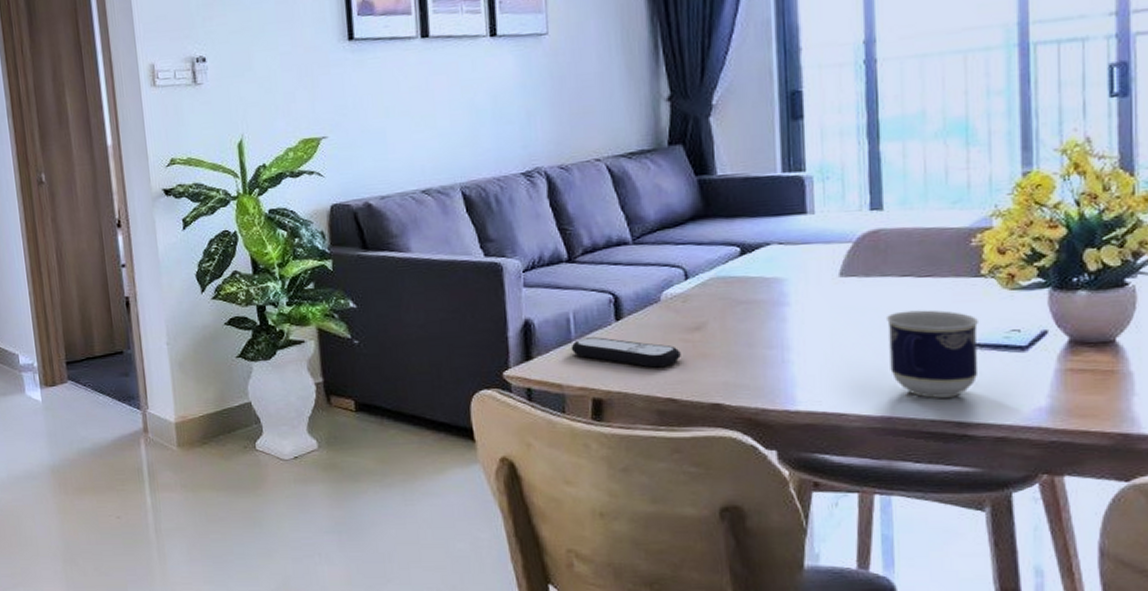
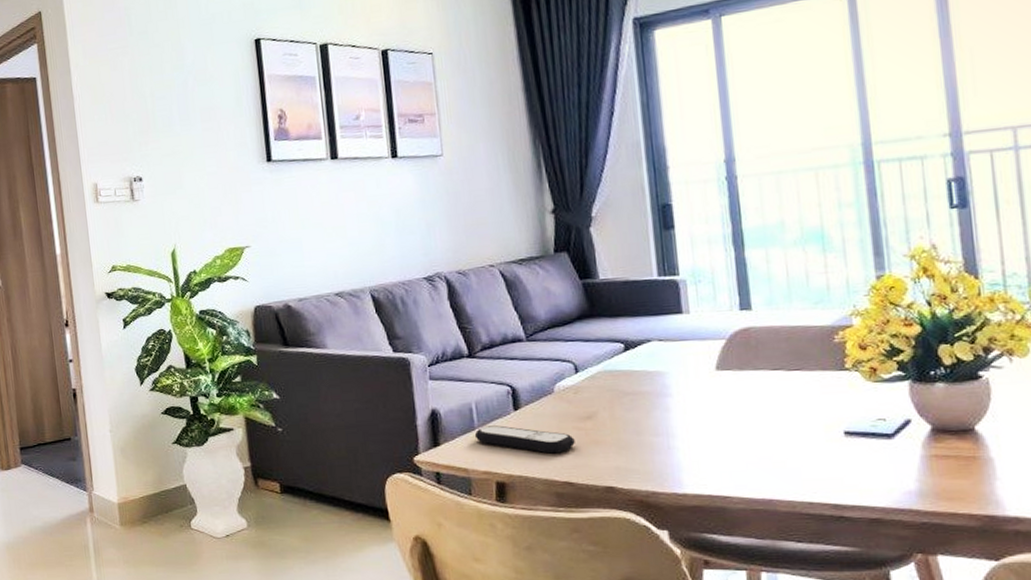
cup: present [887,309,978,398] -> none [761,400,849,482]

